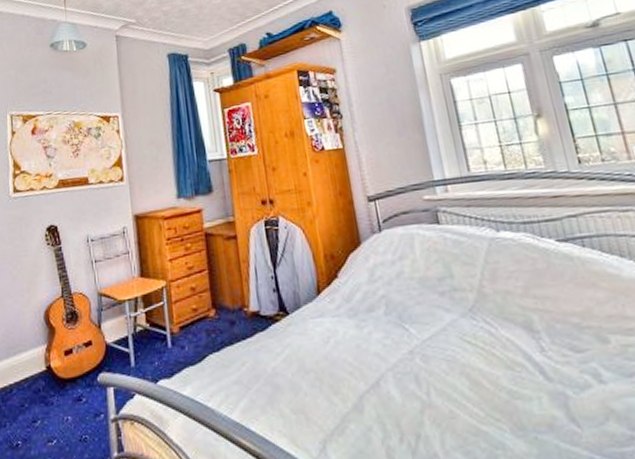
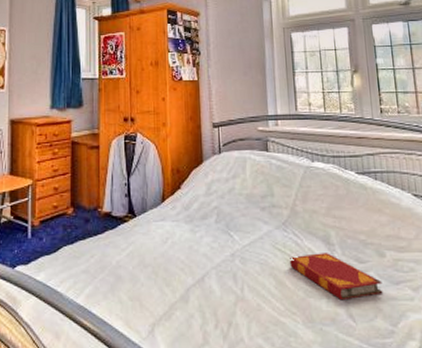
hardback book: none [484,342,613,401] -> present [290,253,383,301]

